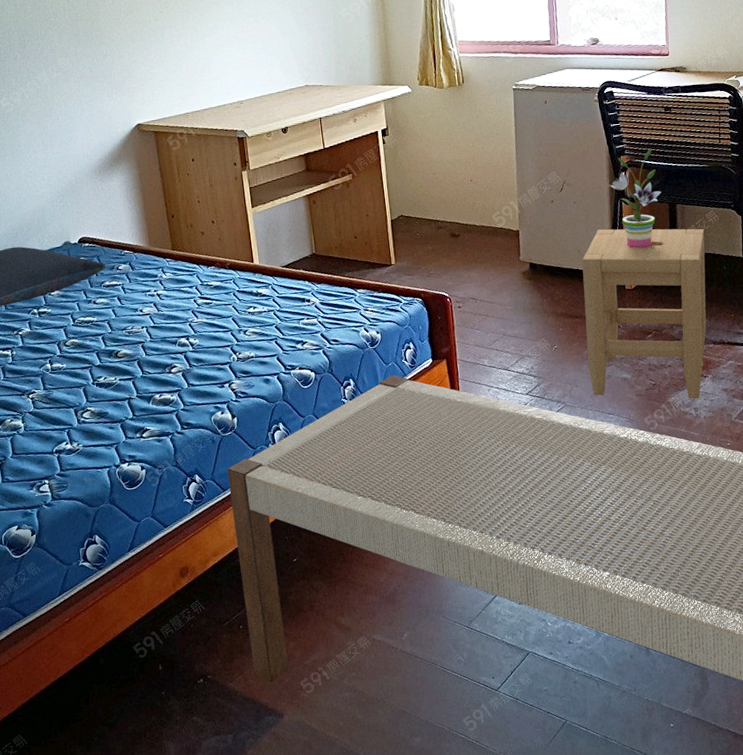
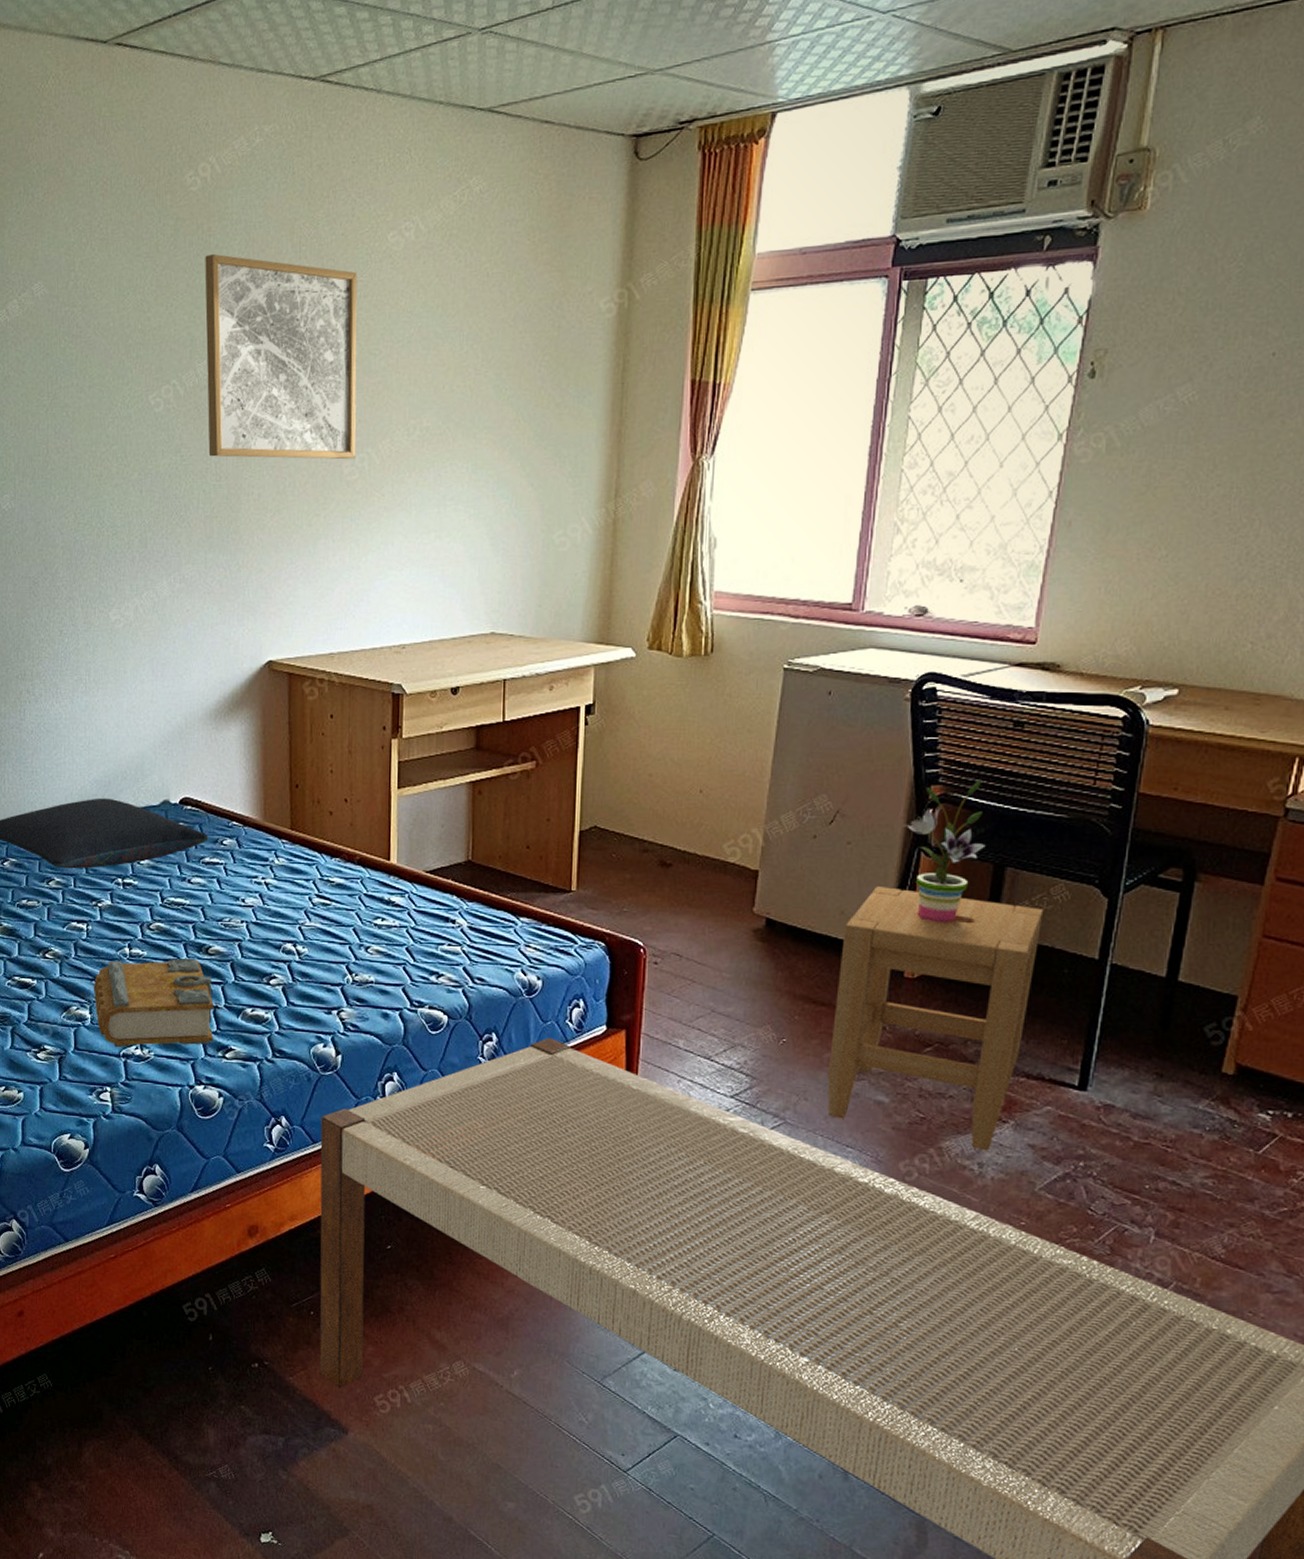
book: none [23,362,132,447] -> present [93,958,215,1048]

